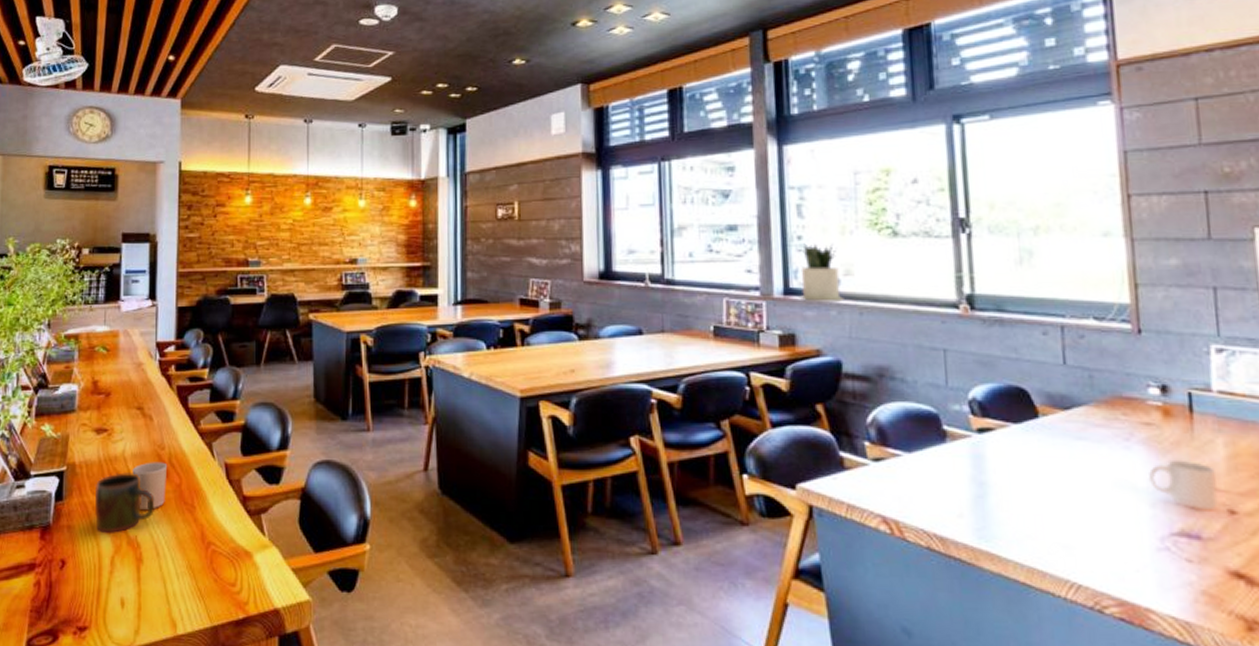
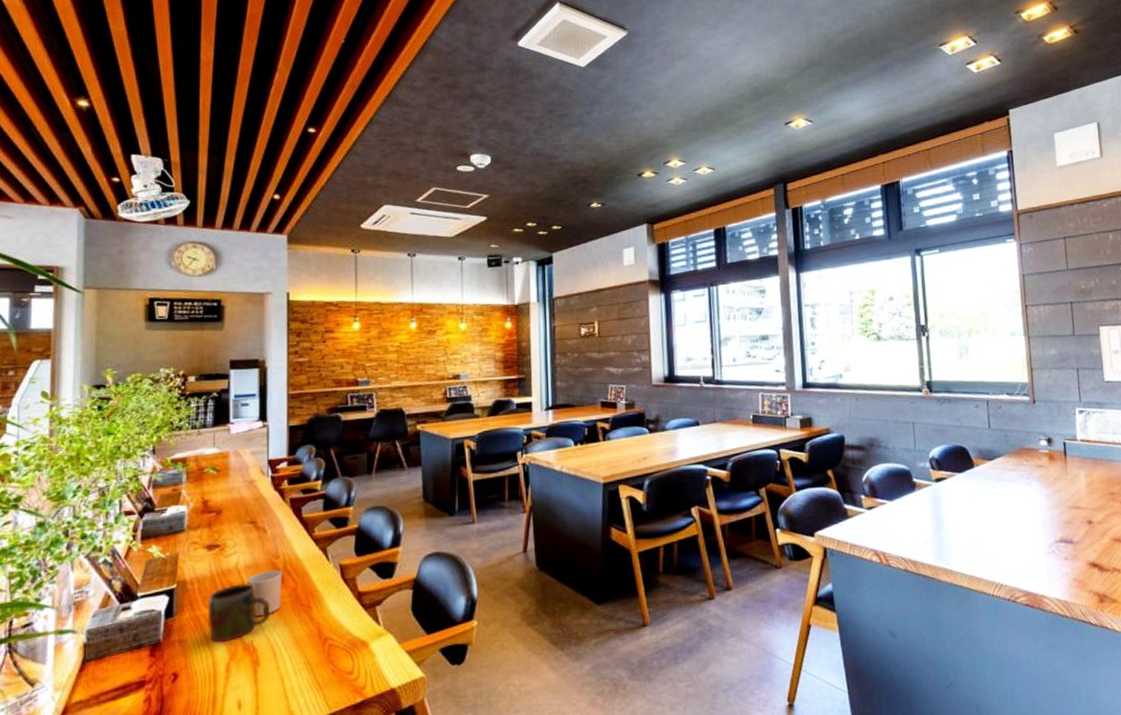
planter: present [799,243,844,303] -> none [813,347,845,393]
cup: present [1148,459,1218,511] -> none [1041,489,1082,523]

